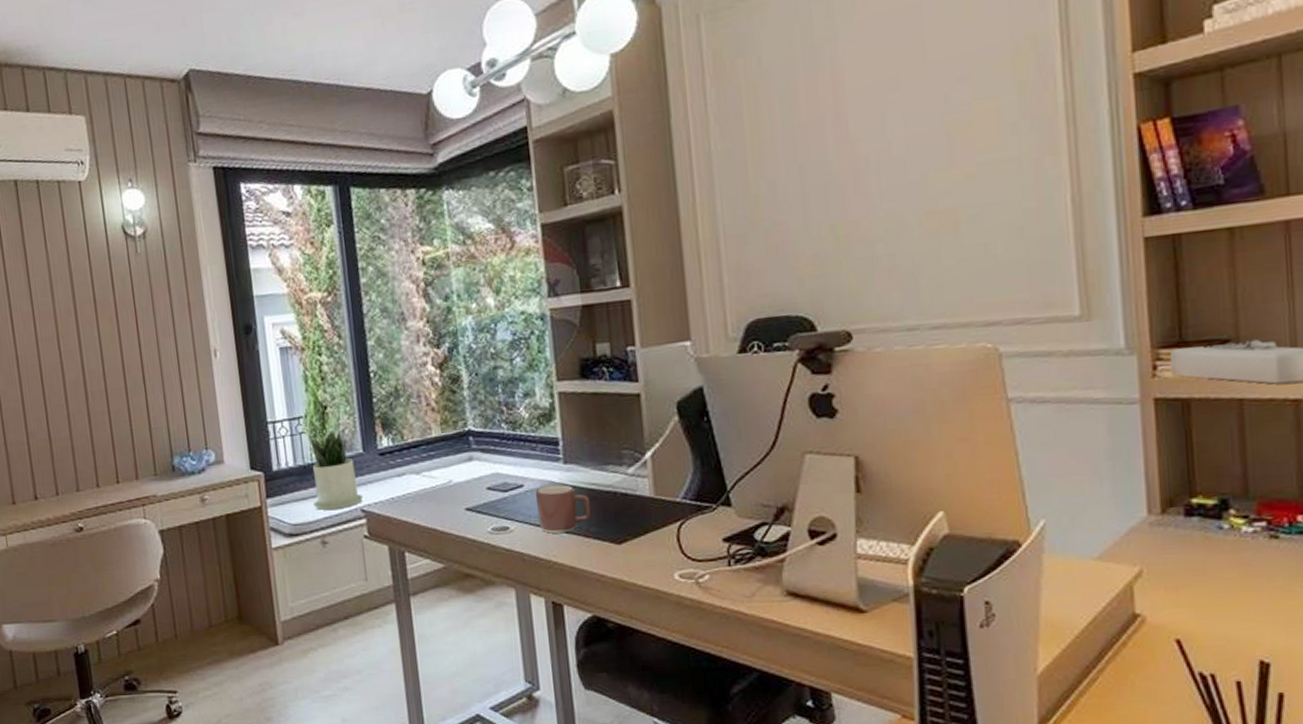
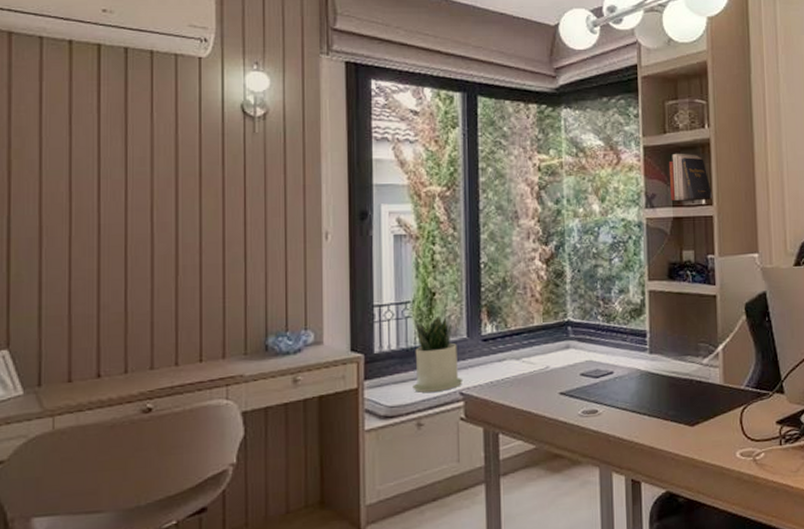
mug: present [535,484,591,534] -> none [623,372,671,417]
books: none [572,227,630,287] -> present [668,153,713,202]

